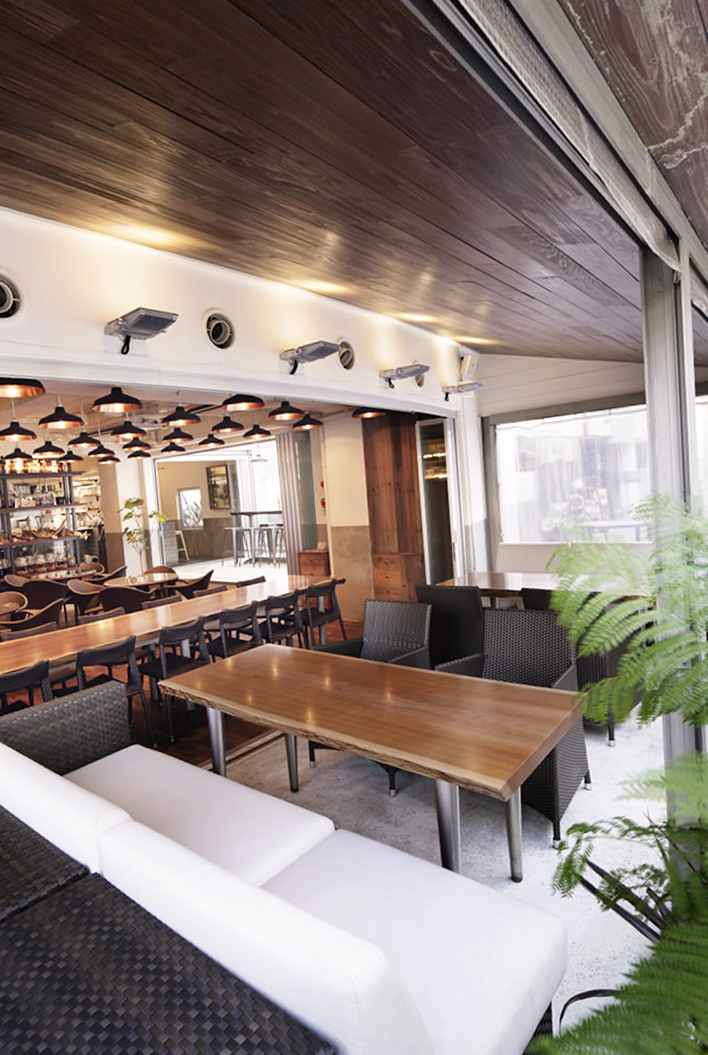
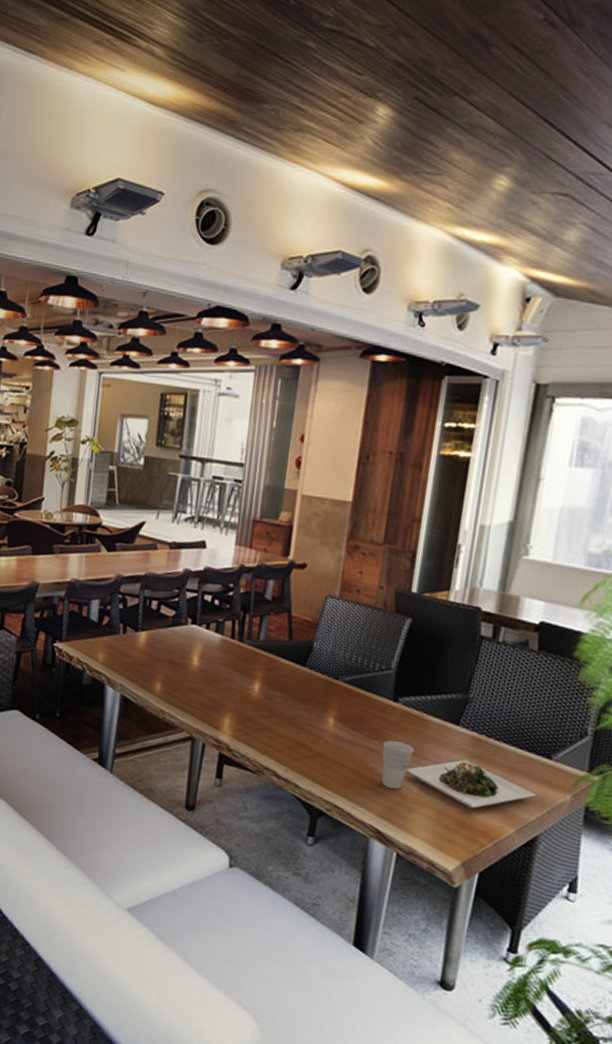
cup: none [430,699,454,738] -> present [381,740,414,790]
salad: none [452,702,548,739] -> present [406,759,537,809]

